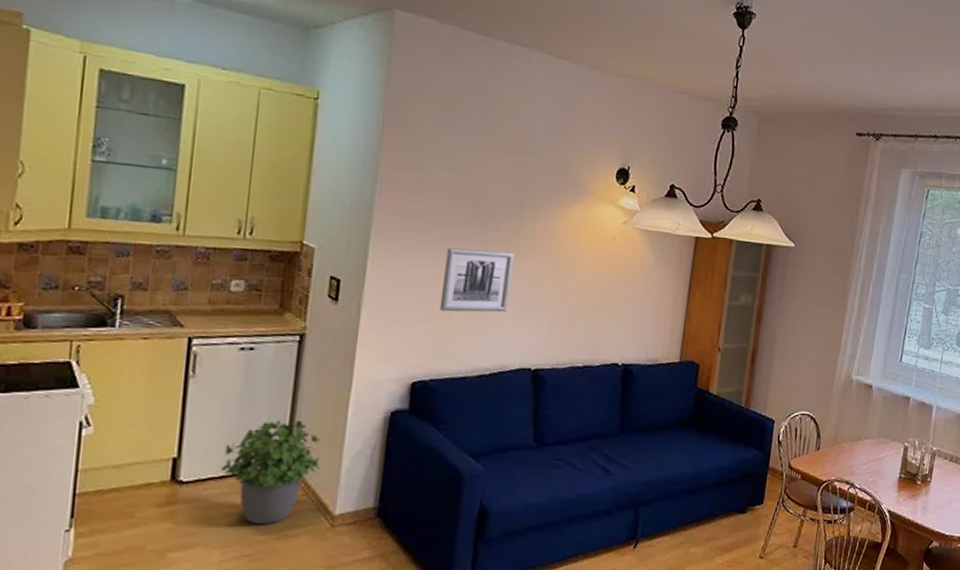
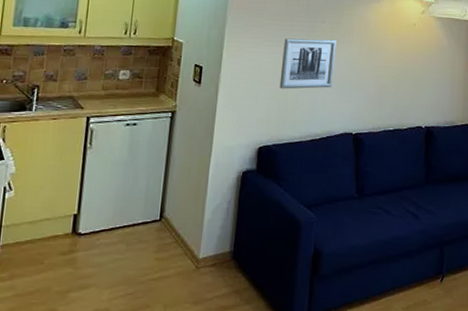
potted plant: present [221,420,321,525] -> none [111,180,188,268]

